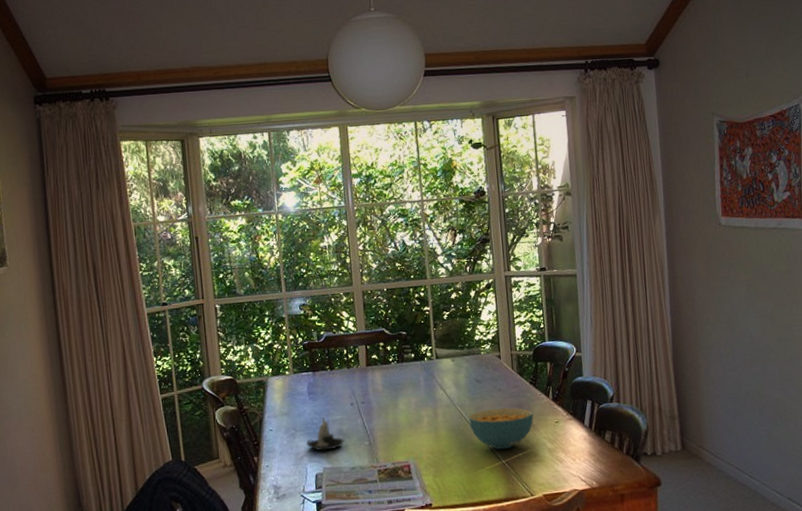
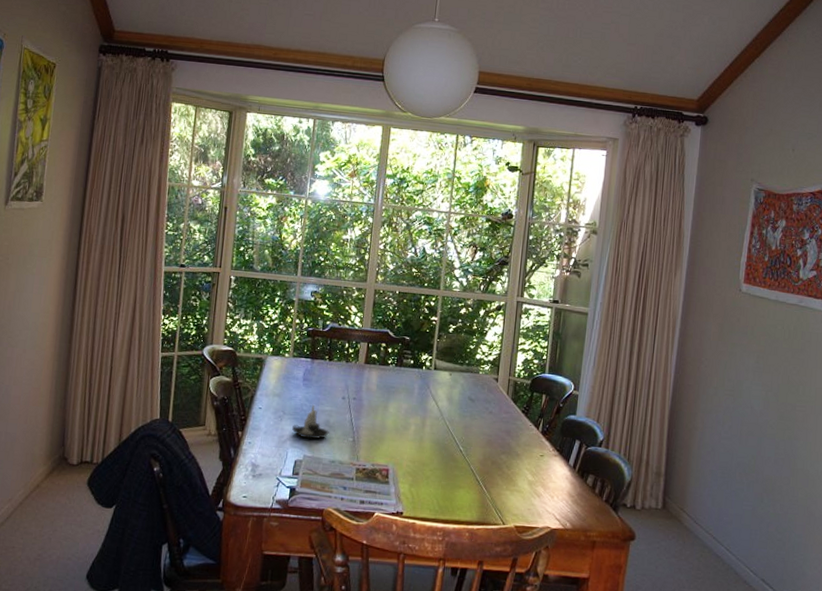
cereal bowl: present [468,408,534,449] -> none [454,429,520,472]

